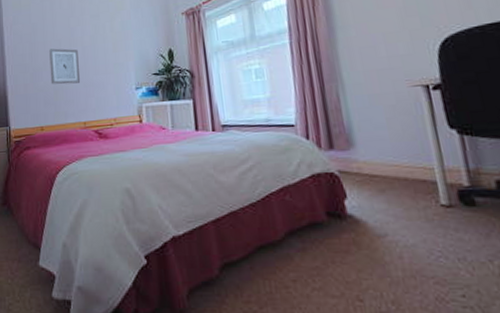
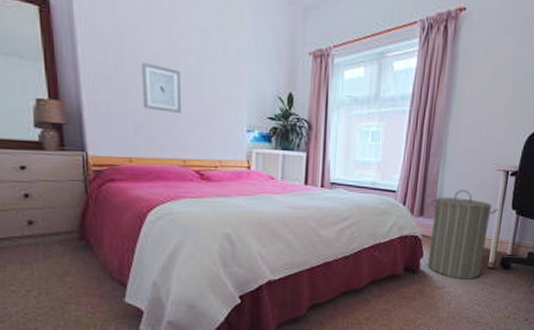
laundry hamper: none [339,113,434,224] -> present [427,190,498,279]

